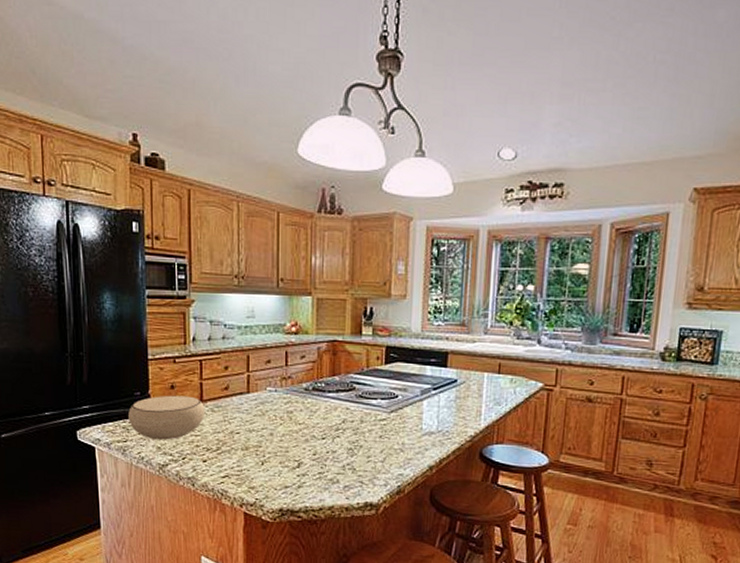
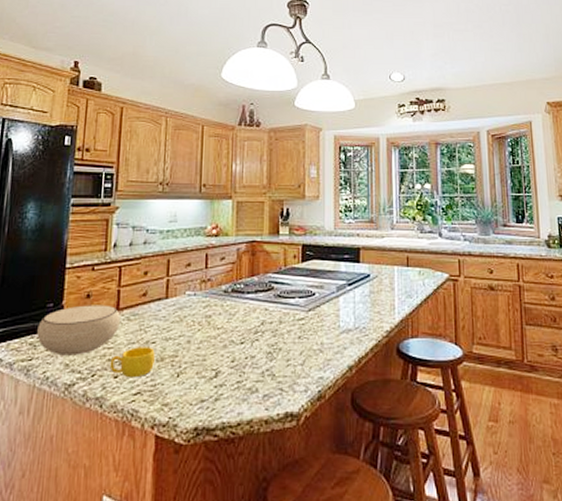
cup: none [198,436,240,463] -> present [109,347,155,378]

